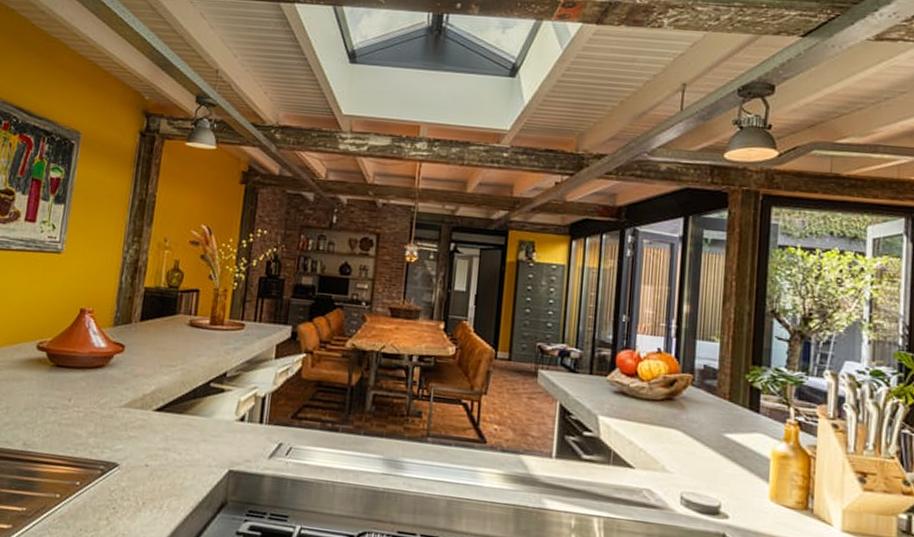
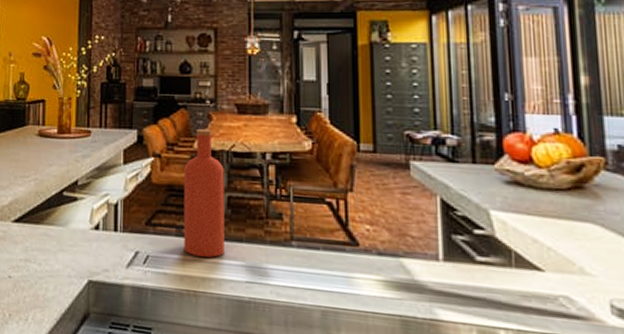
bottle: none [326,328,373,451] -> present [184,128,224,258]

